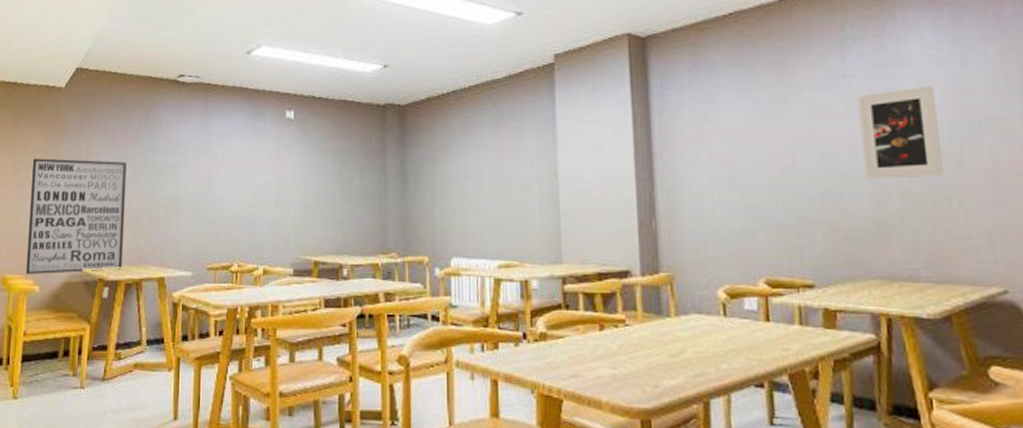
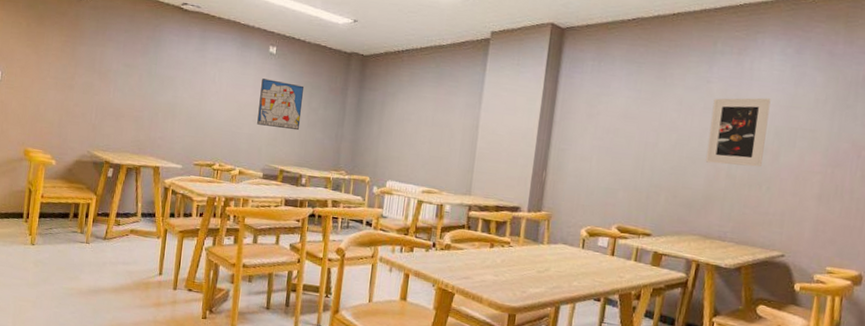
wall art: present [25,158,127,274] -> none [44,56,134,156]
wall art: none [280,150,333,209] -> present [257,78,304,131]

